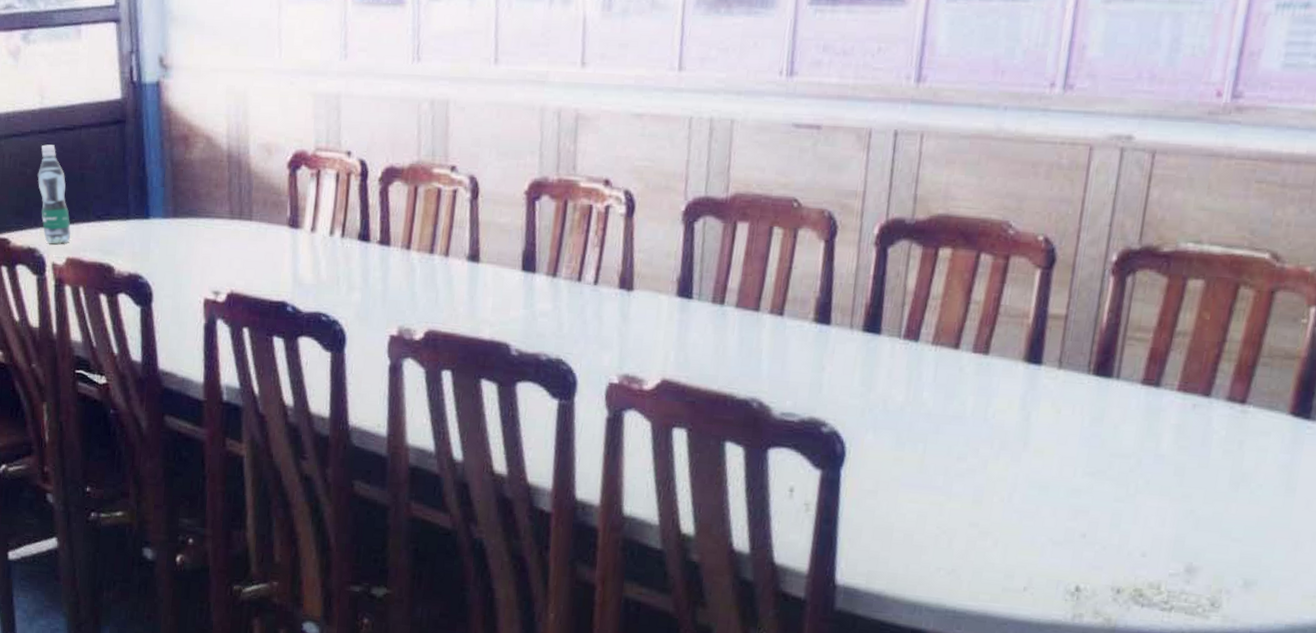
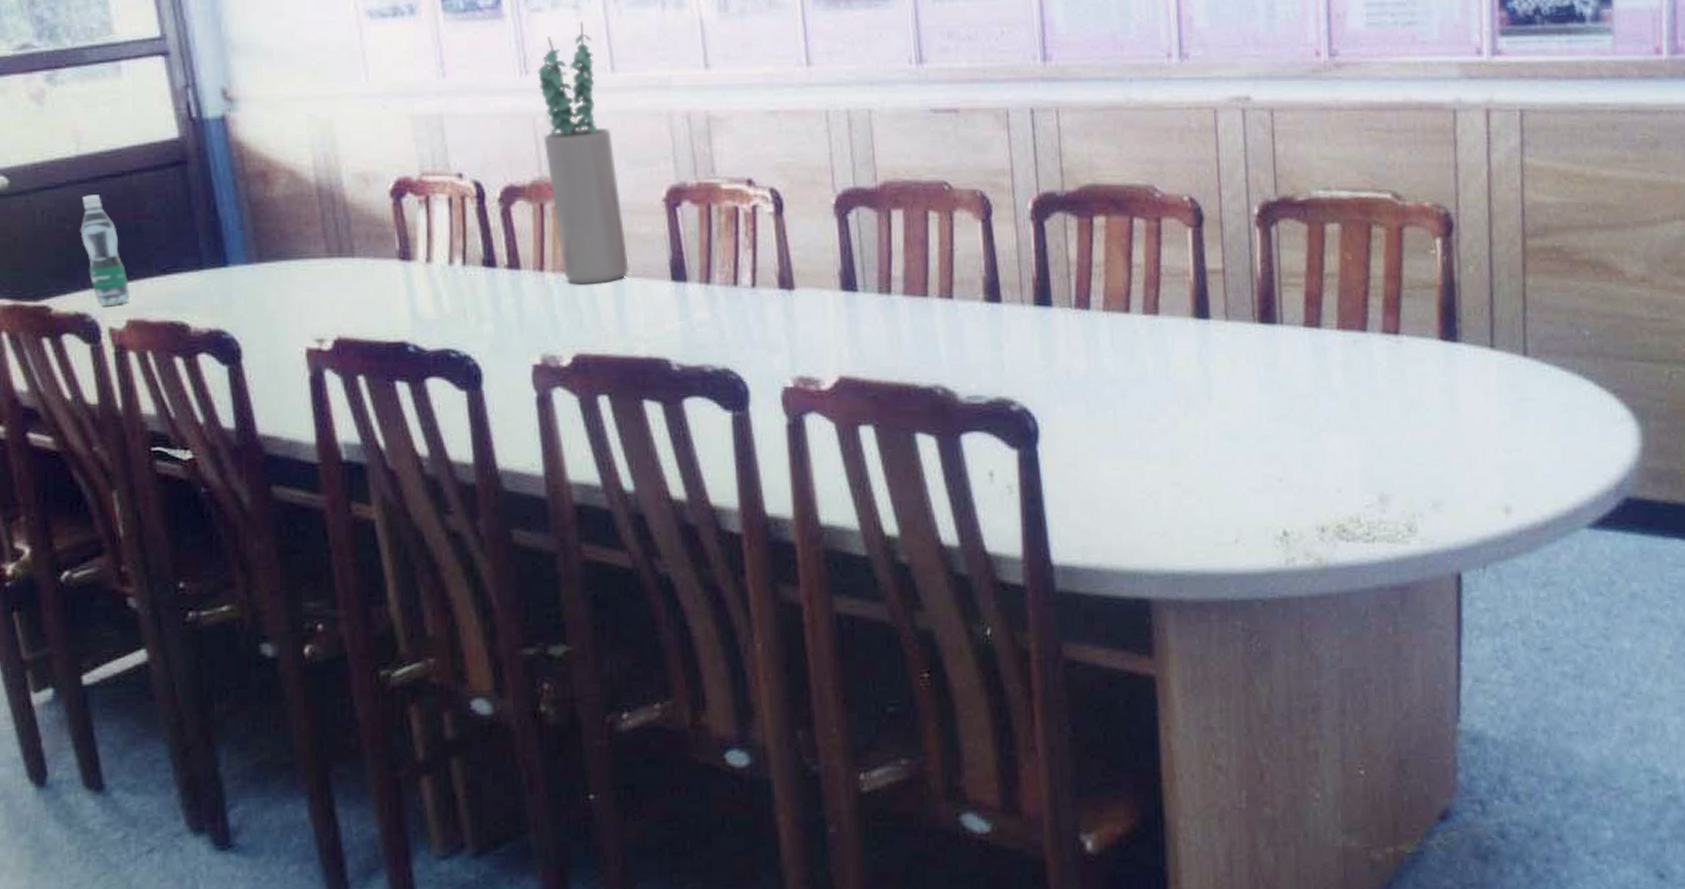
vase: none [425,13,487,267] -> present [538,22,629,284]

